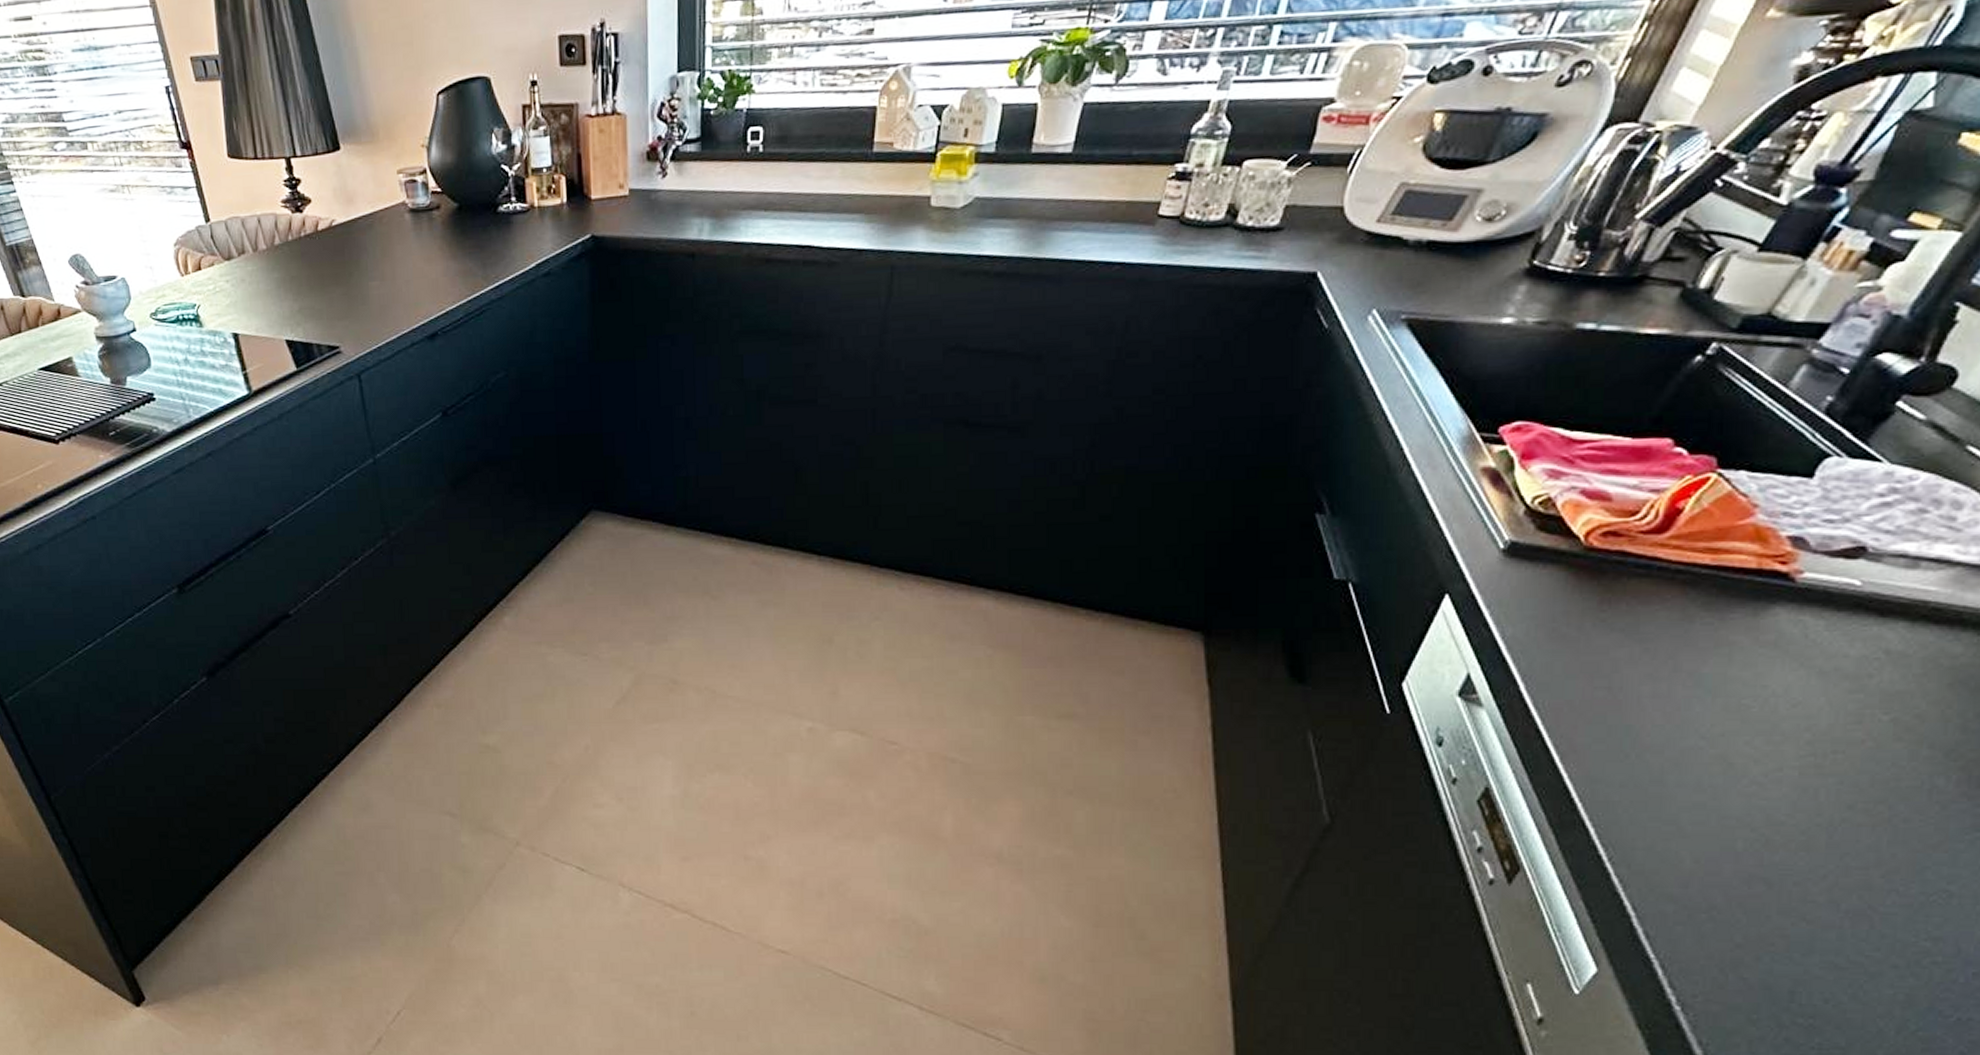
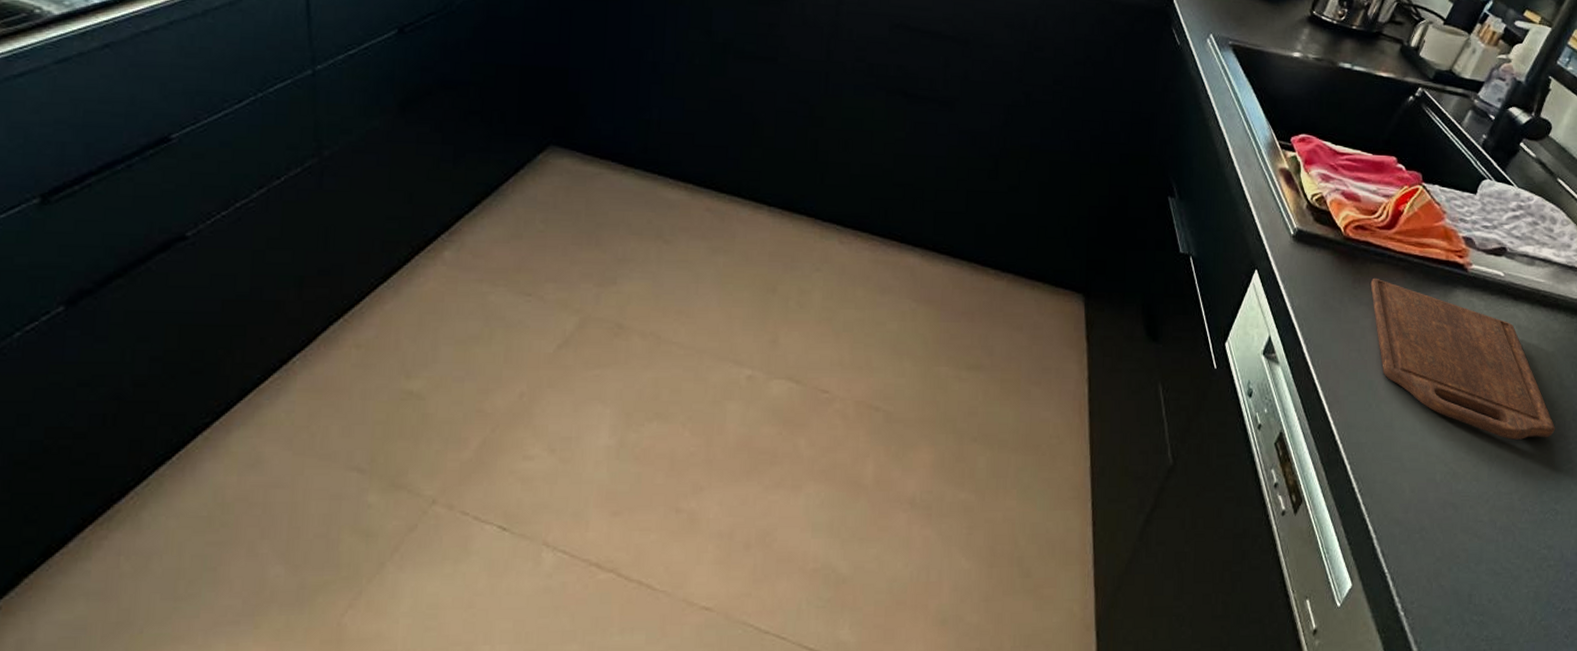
cutting board: none [1628,596,1952,800] -> present [1370,277,1556,440]

